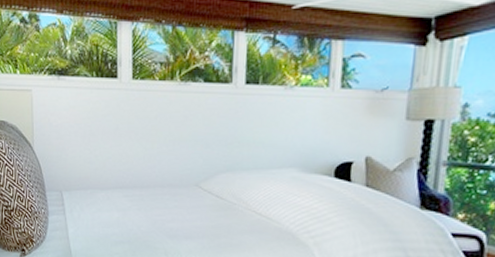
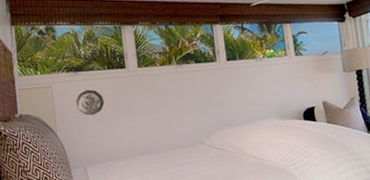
decorative plate: none [57,100,89,132] -> present [76,89,105,116]

